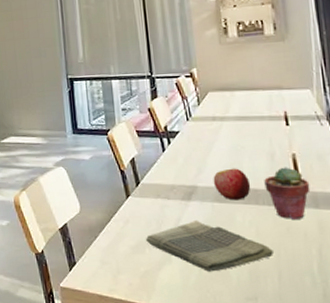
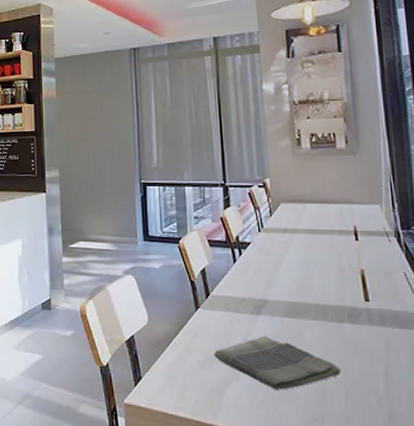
apple: present [213,168,251,200] -> none [283,282,320,316]
potted succulent: present [264,167,311,219] -> none [333,283,378,337]

